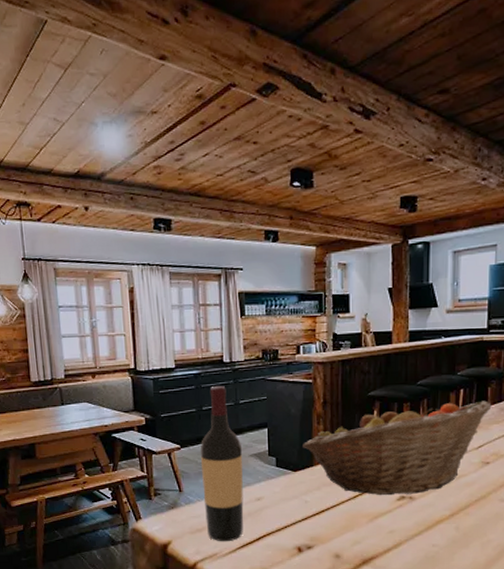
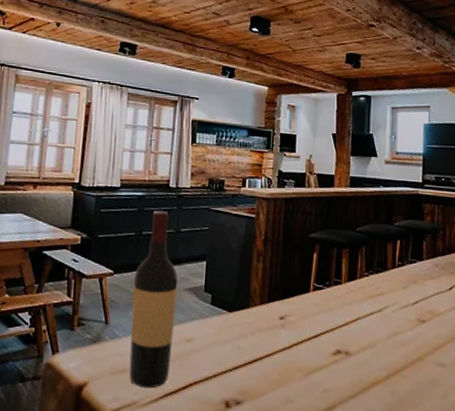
fruit basket: present [303,401,492,495] -> none [240,250,427,349]

